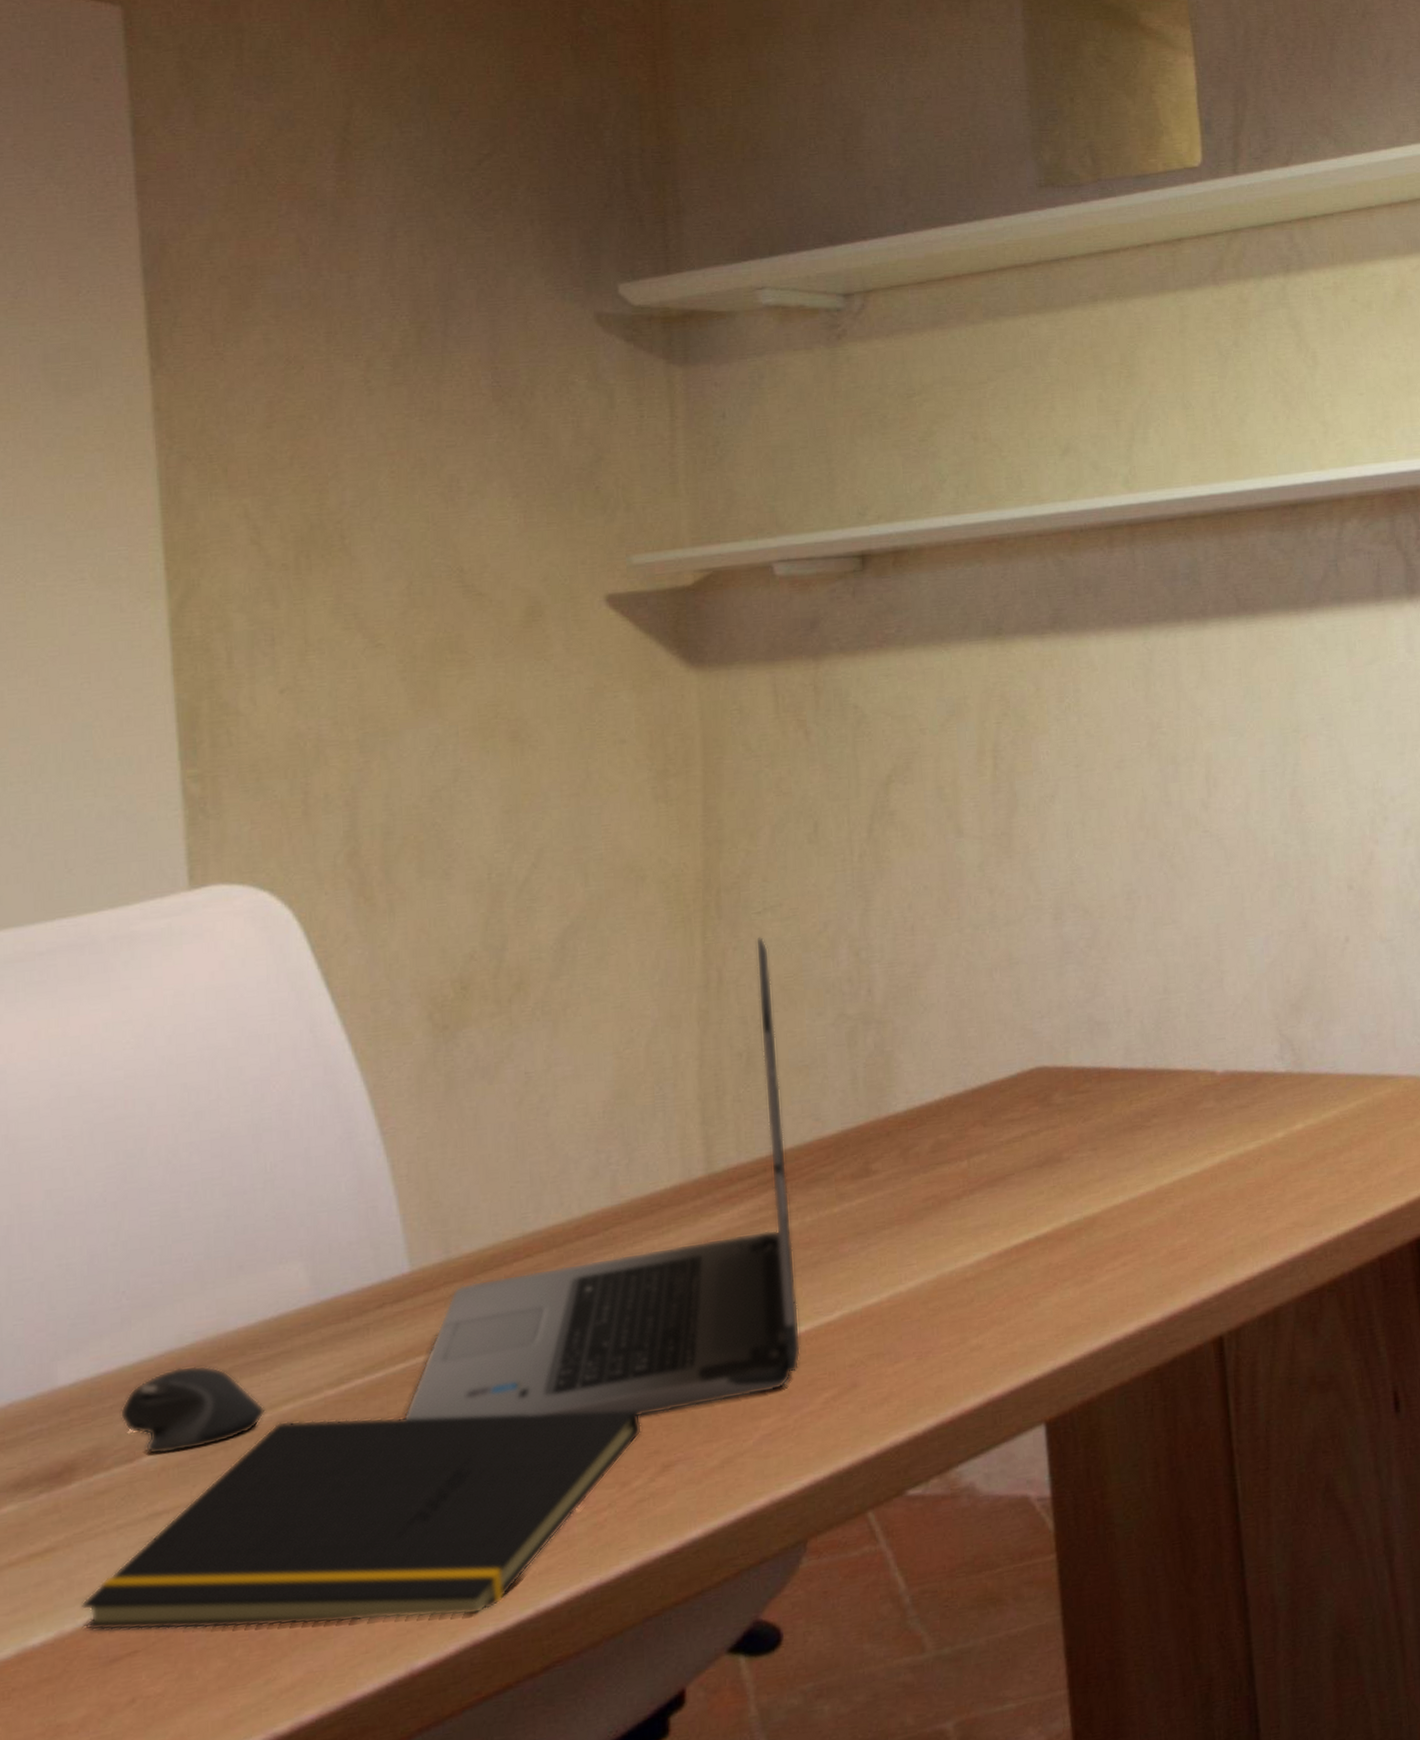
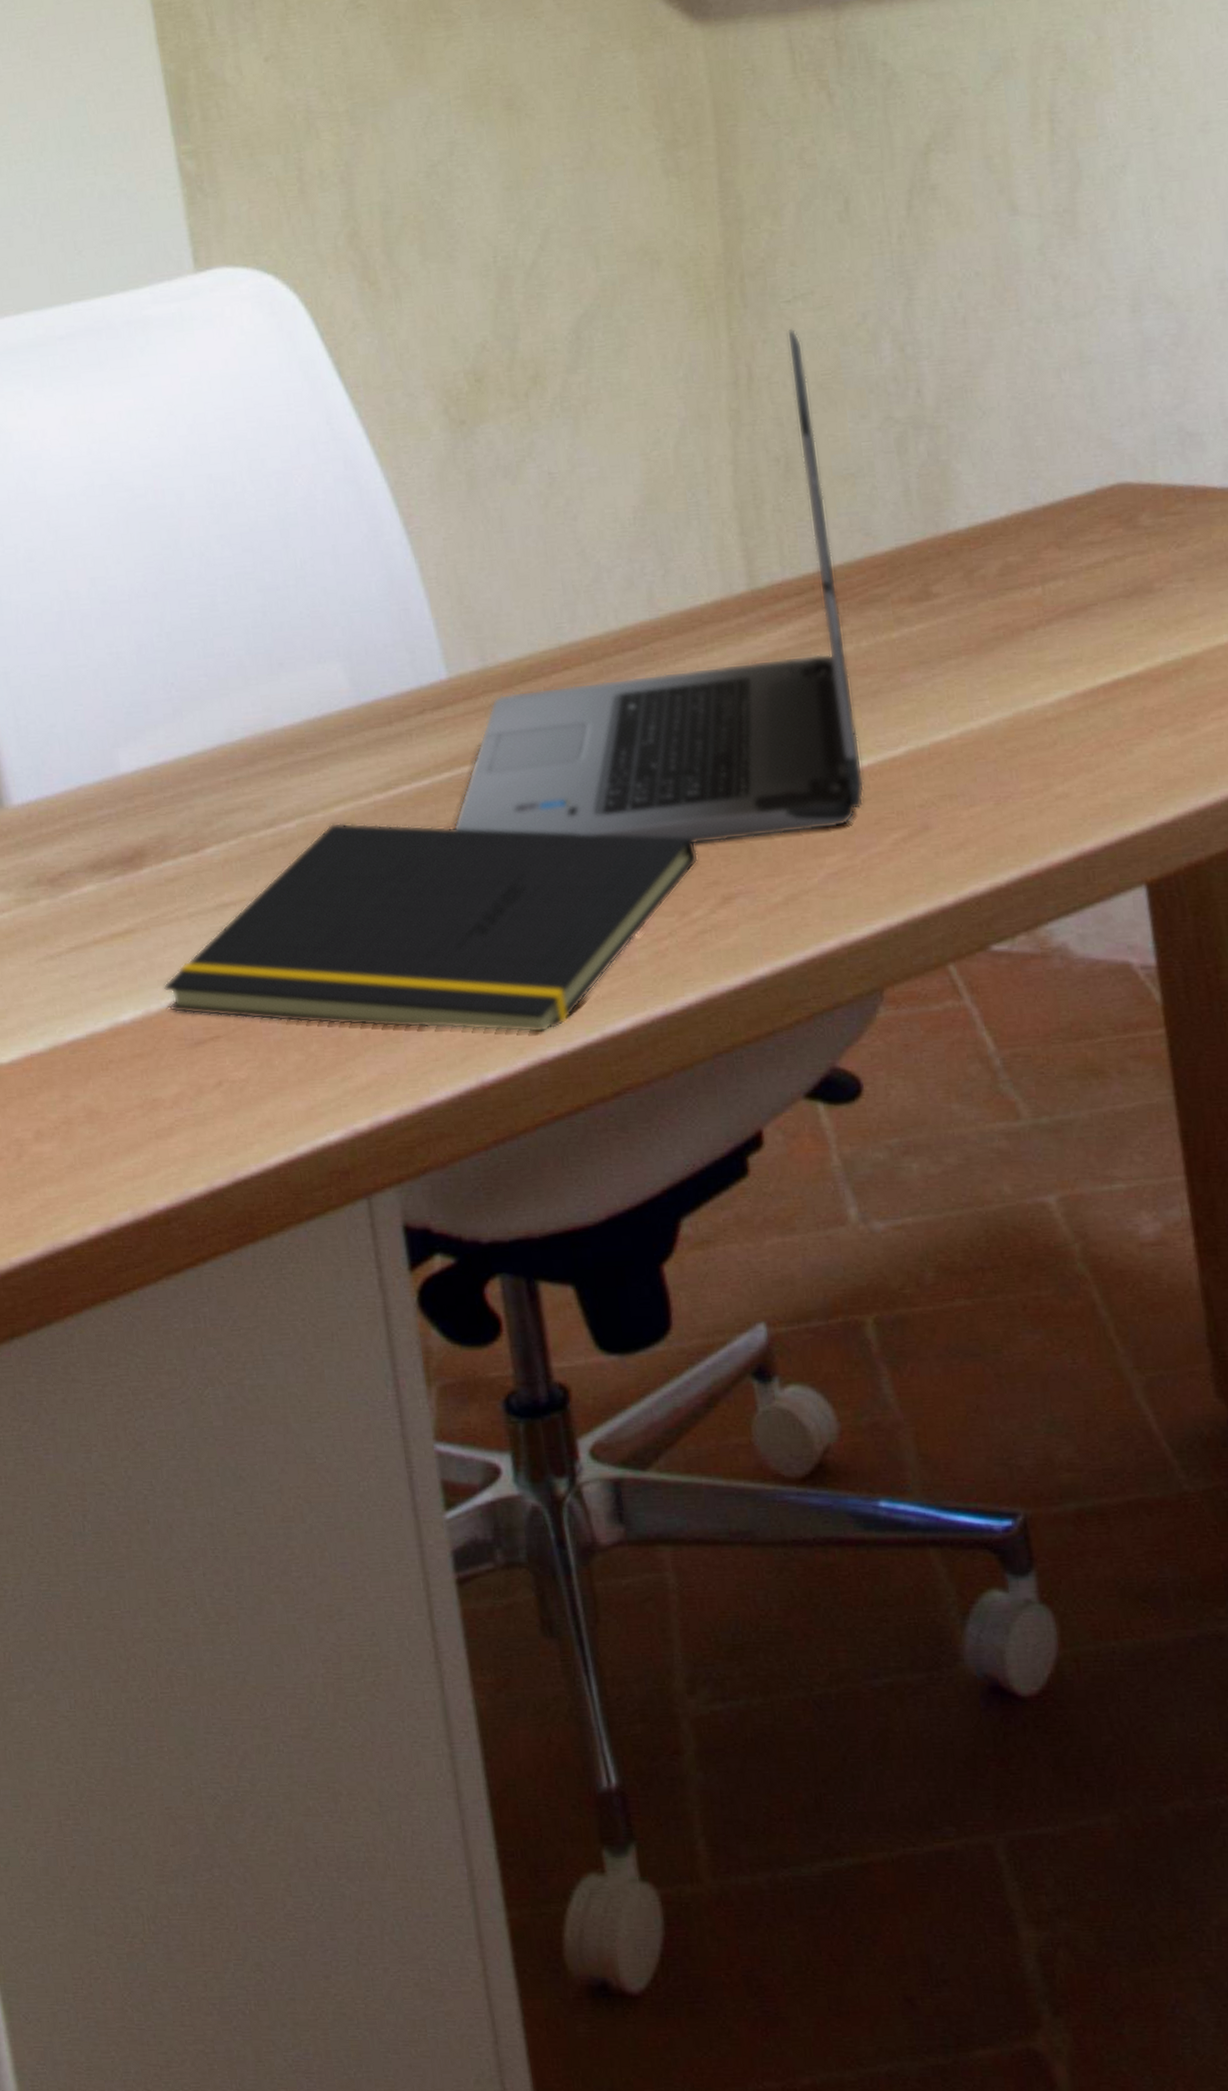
computer mouse: present [119,1365,266,1455] -> none [180,761,318,847]

